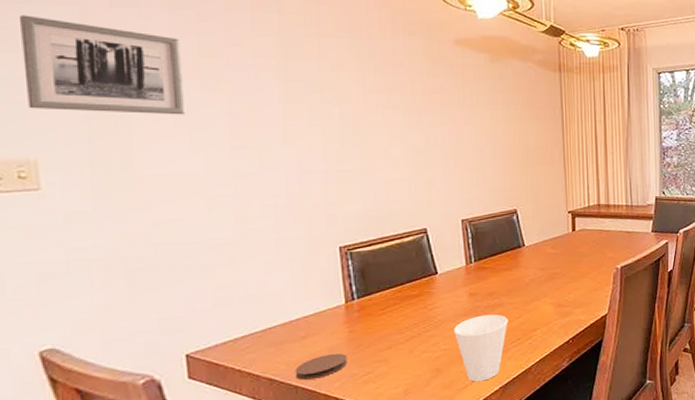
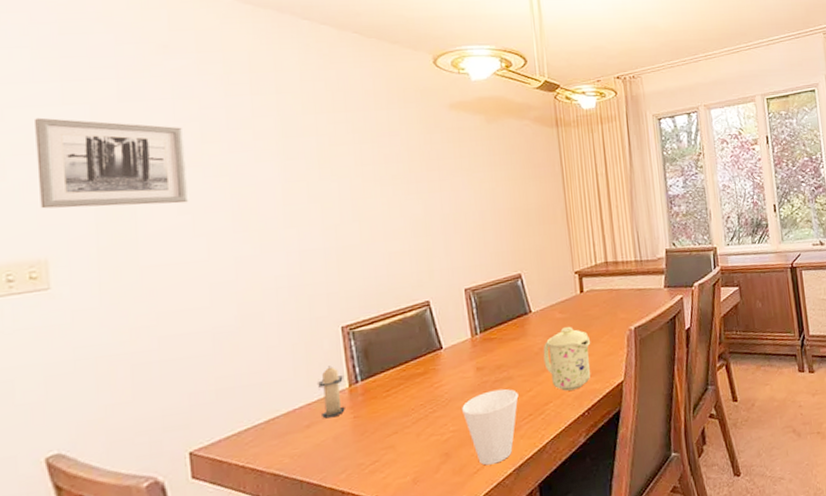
coaster: present [295,353,347,380] -> none [299,441,353,474]
candle: none [313,282,341,331] -> present [316,365,345,419]
mug: none [533,261,579,320] -> present [543,326,591,391]

